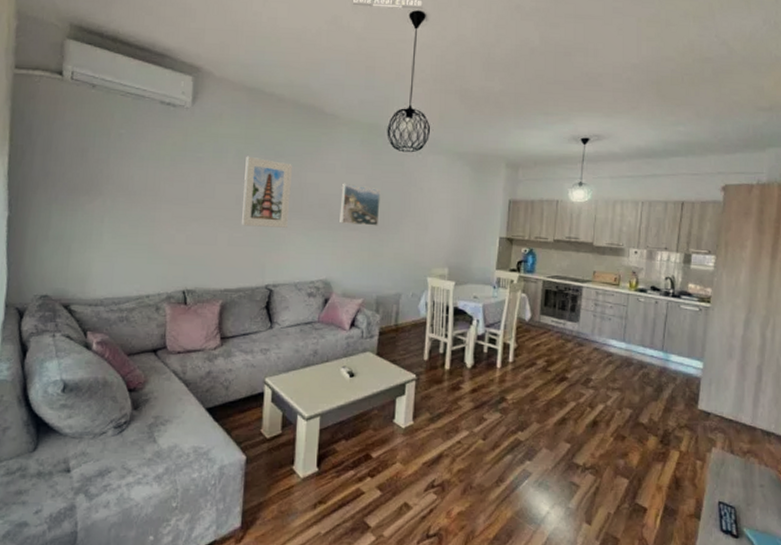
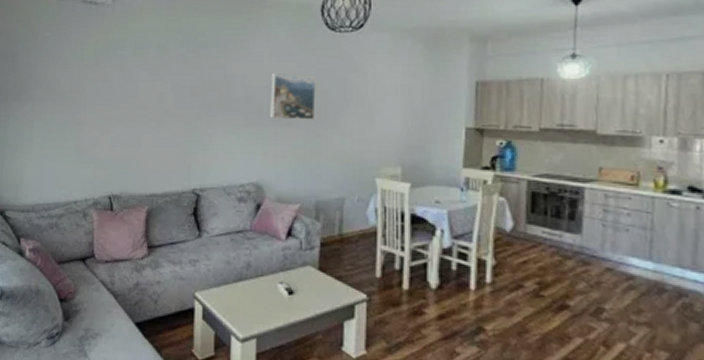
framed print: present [242,156,292,228] -> none [166,50,216,126]

